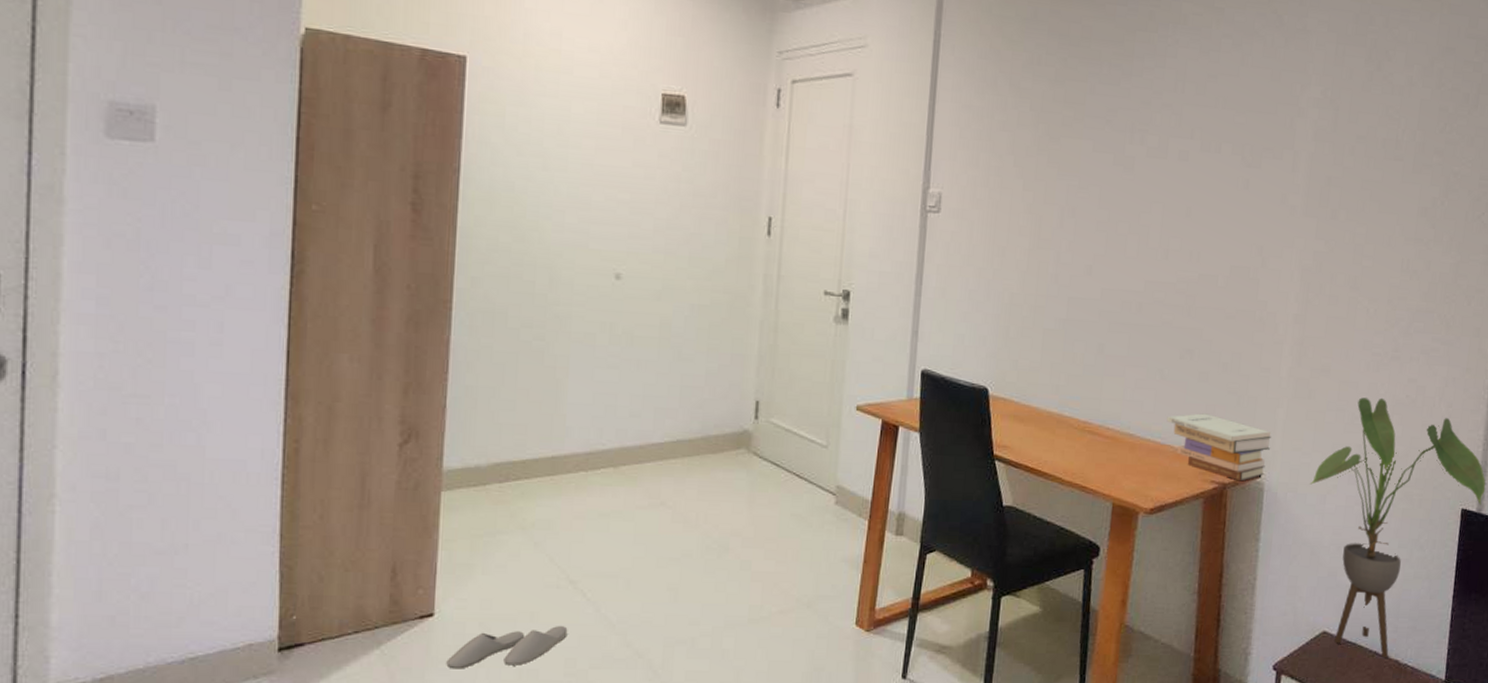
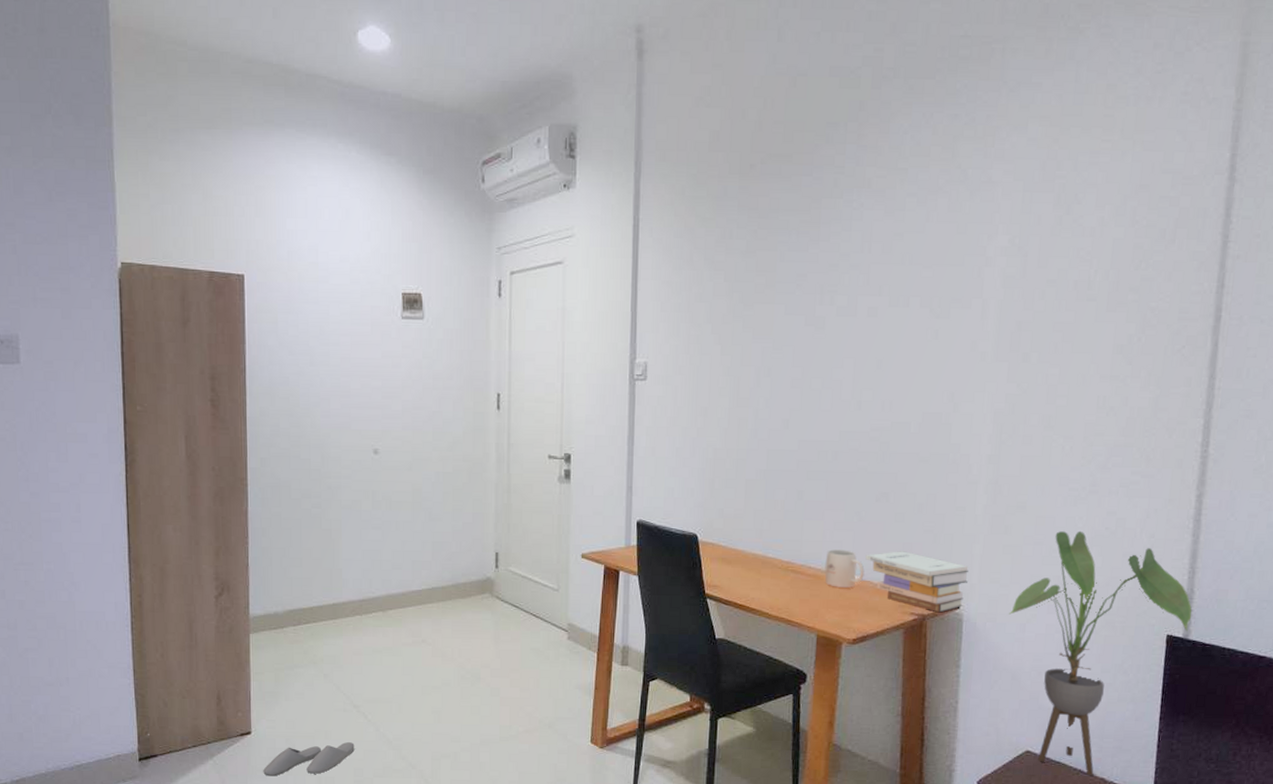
mug: none [1123,409,1166,452] -> present [824,549,865,588]

